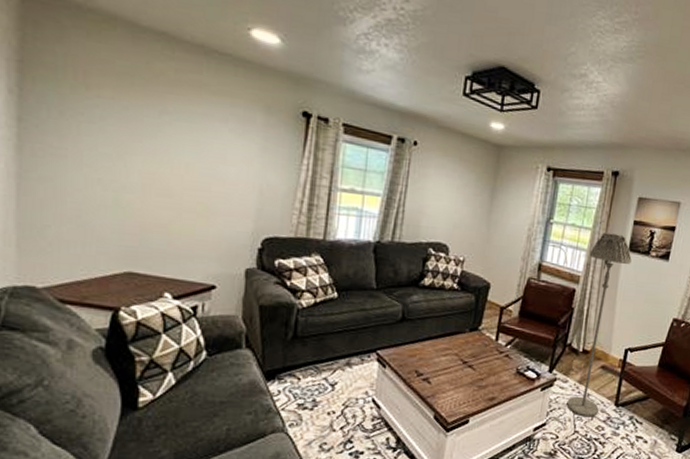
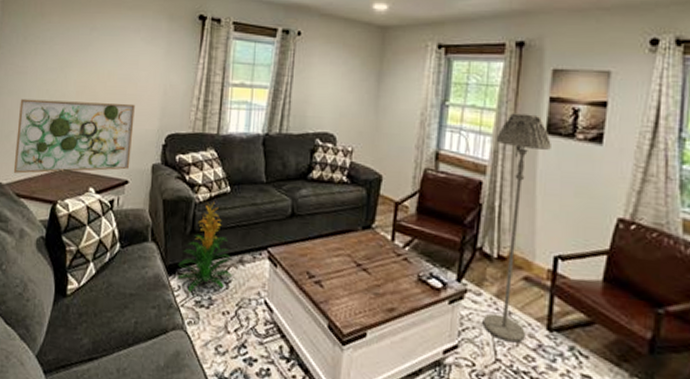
wall art: none [53,187,223,277] -> present [13,98,135,174]
indoor plant: none [276,307,340,396] -> present [177,201,233,292]

